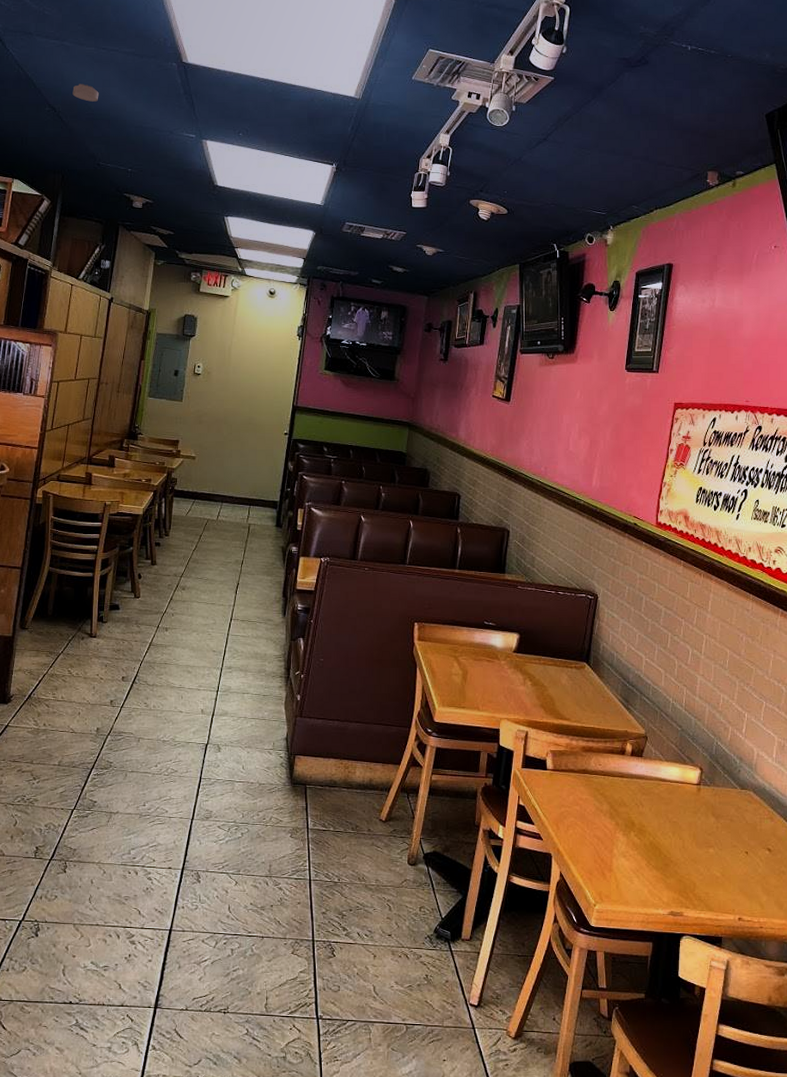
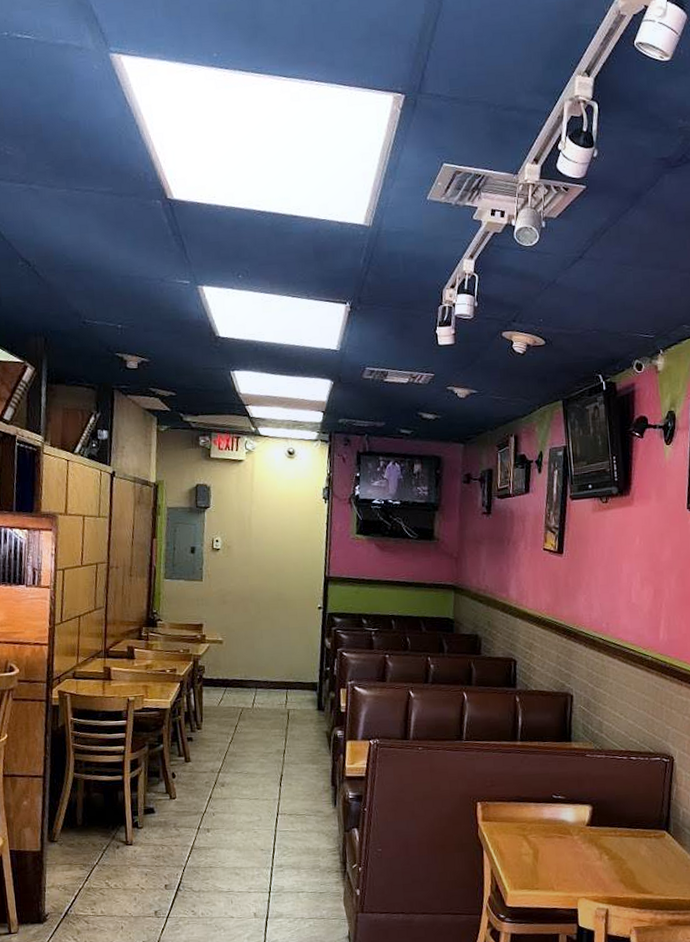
smoke detector: present [72,83,99,102] -> none [46,231,77,252]

